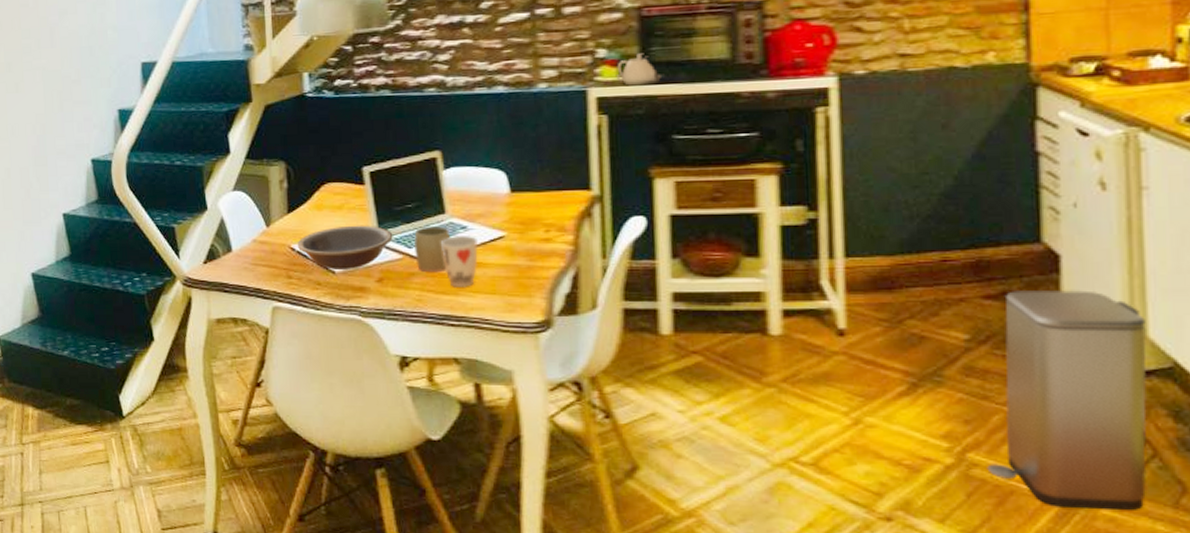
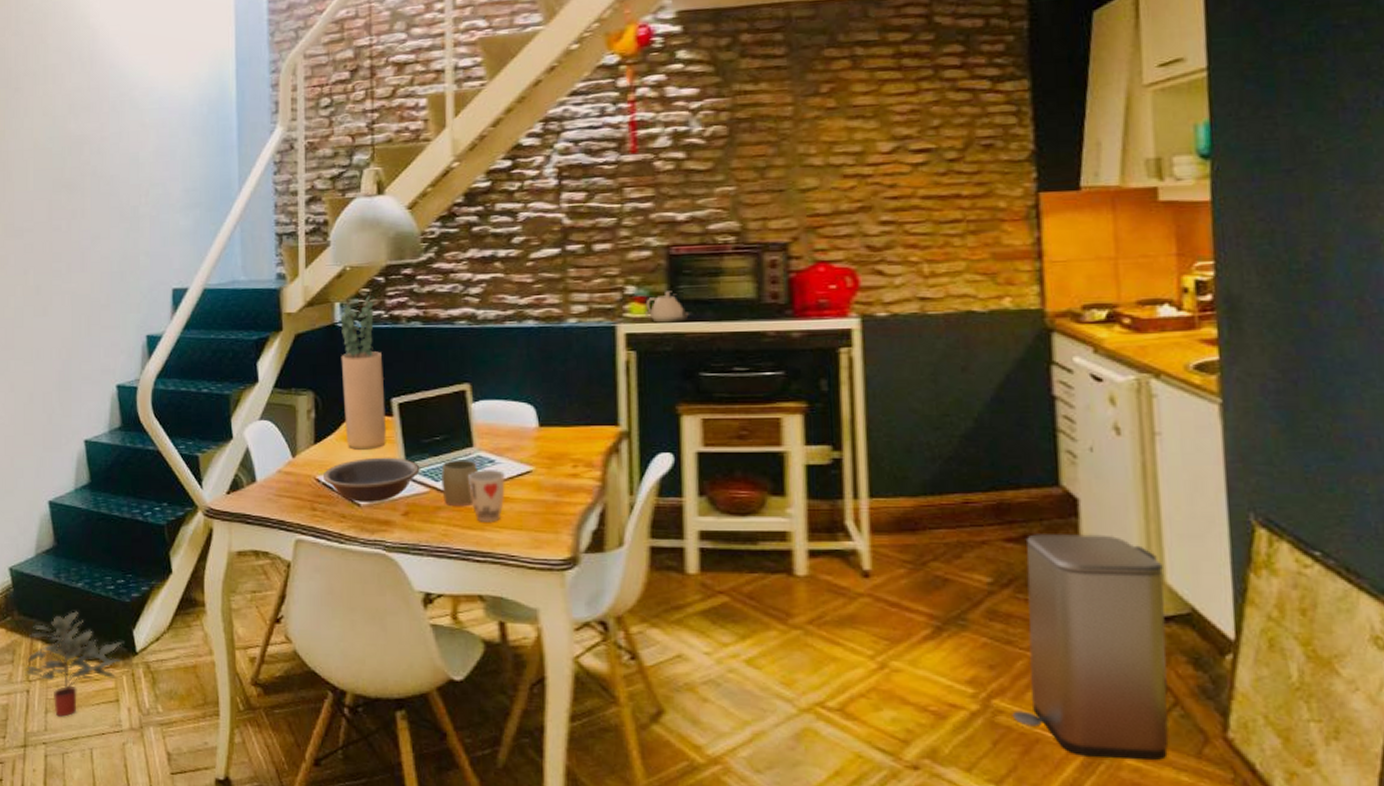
potted plant: none [18,378,111,477] -> present [25,611,124,717]
vase: none [309,58,359,218] -> present [340,288,386,450]

